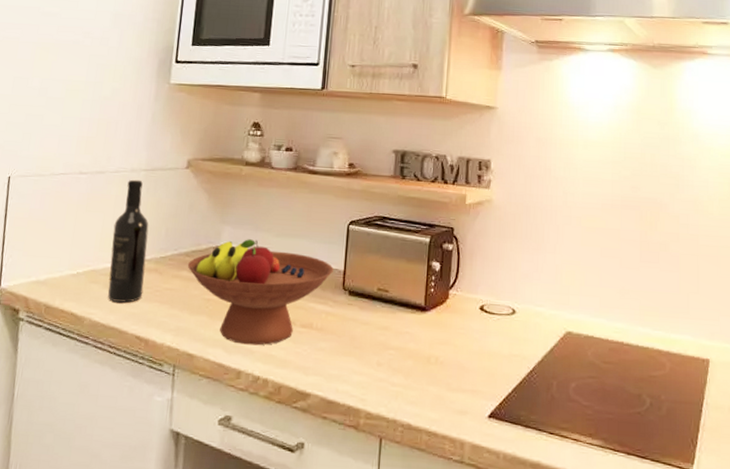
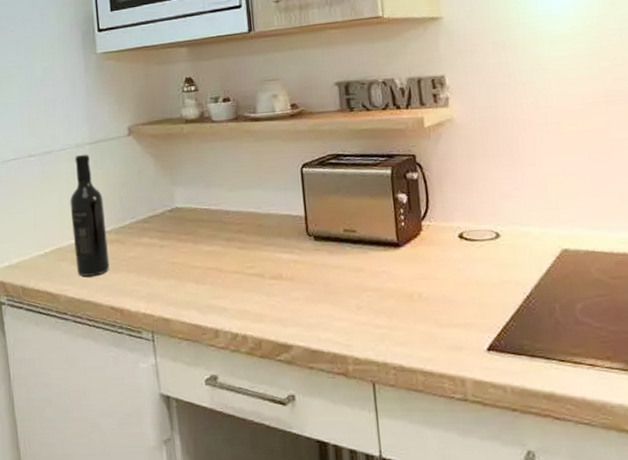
fruit bowl: present [187,239,334,346] -> none [146,197,294,303]

